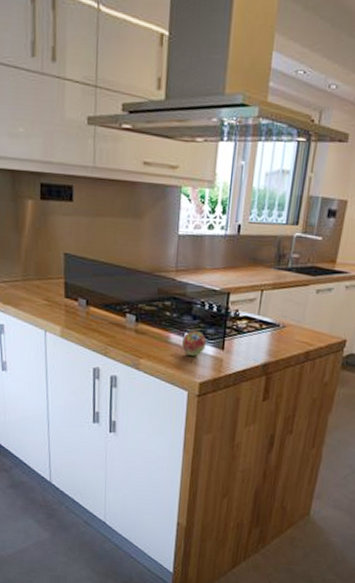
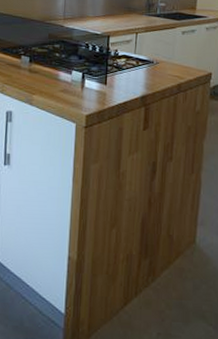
fruit: present [182,331,207,356] -> none [70,69,92,91]

